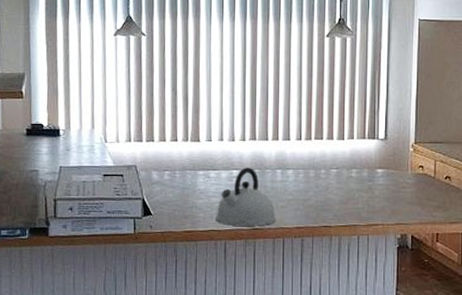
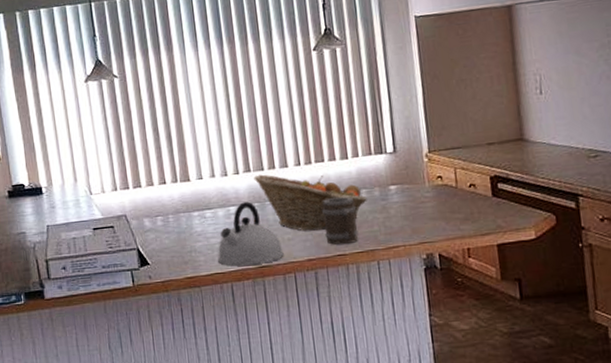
fruit basket: none [258,144,356,201] -> present [253,174,367,232]
barrel: none [315,174,346,218] -> present [321,197,358,245]

